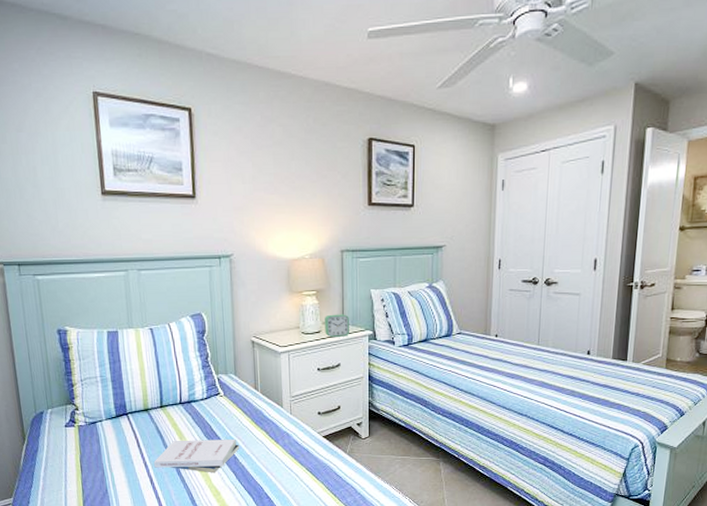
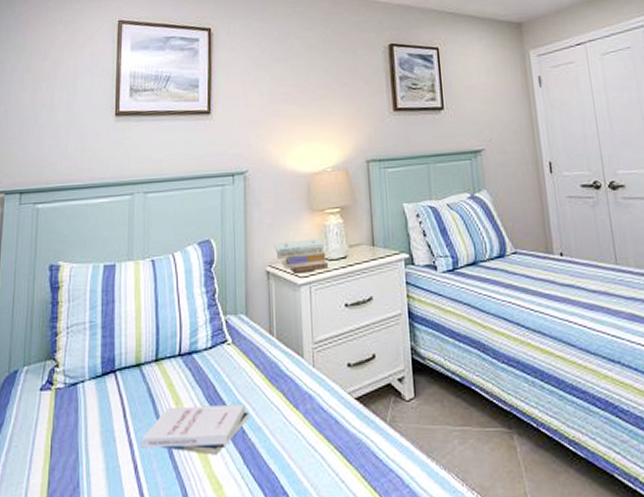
books: none [258,316,304,343] -> present [274,238,328,273]
alarm clock: present [325,314,350,338] -> none [351,234,382,264]

